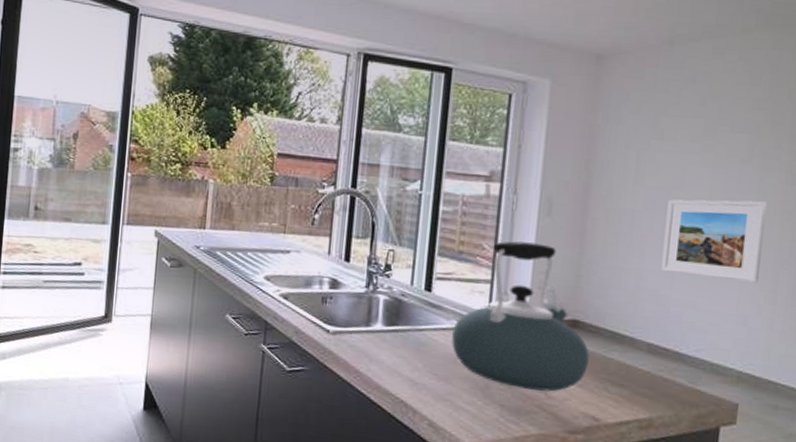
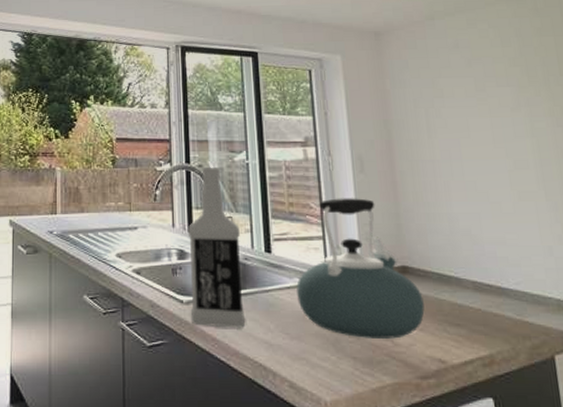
vodka: none [335,193,401,364] -> present [187,166,245,328]
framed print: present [661,199,767,283] -> none [460,143,552,215]

